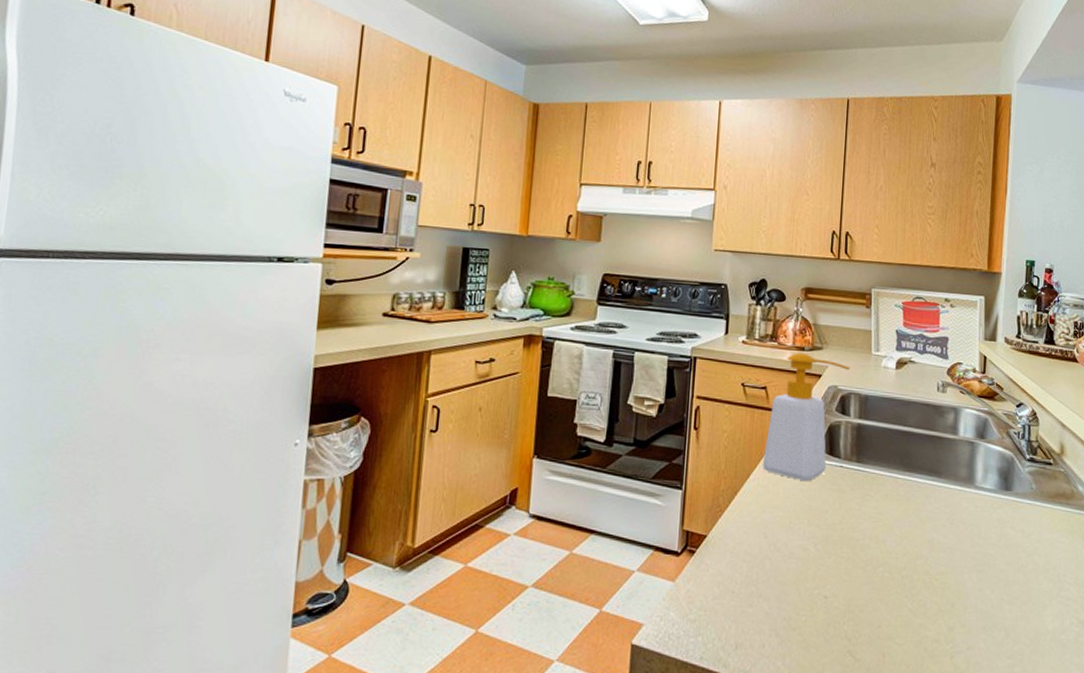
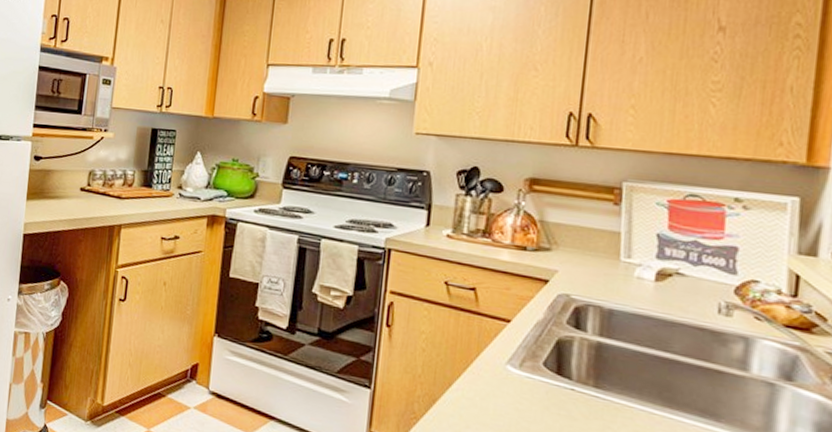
soap bottle: present [762,352,850,482] -> none [467,252,589,401]

